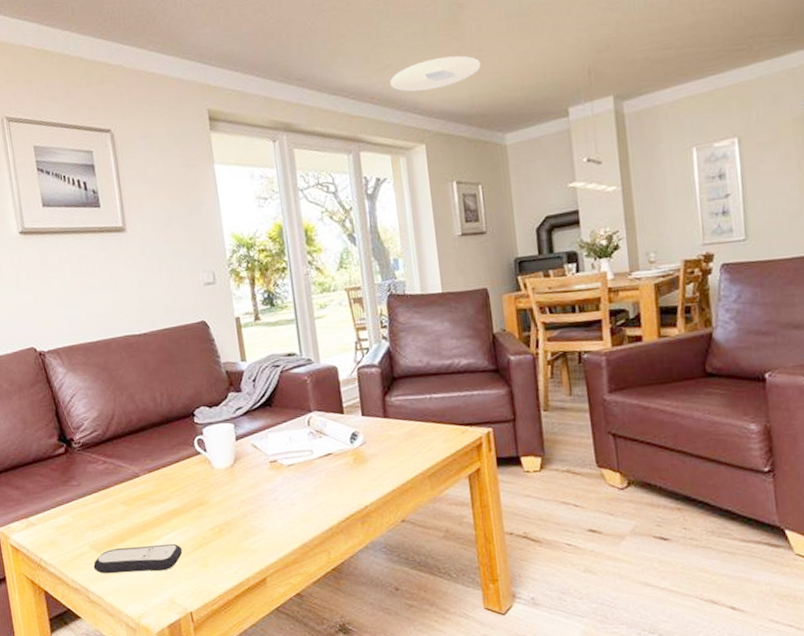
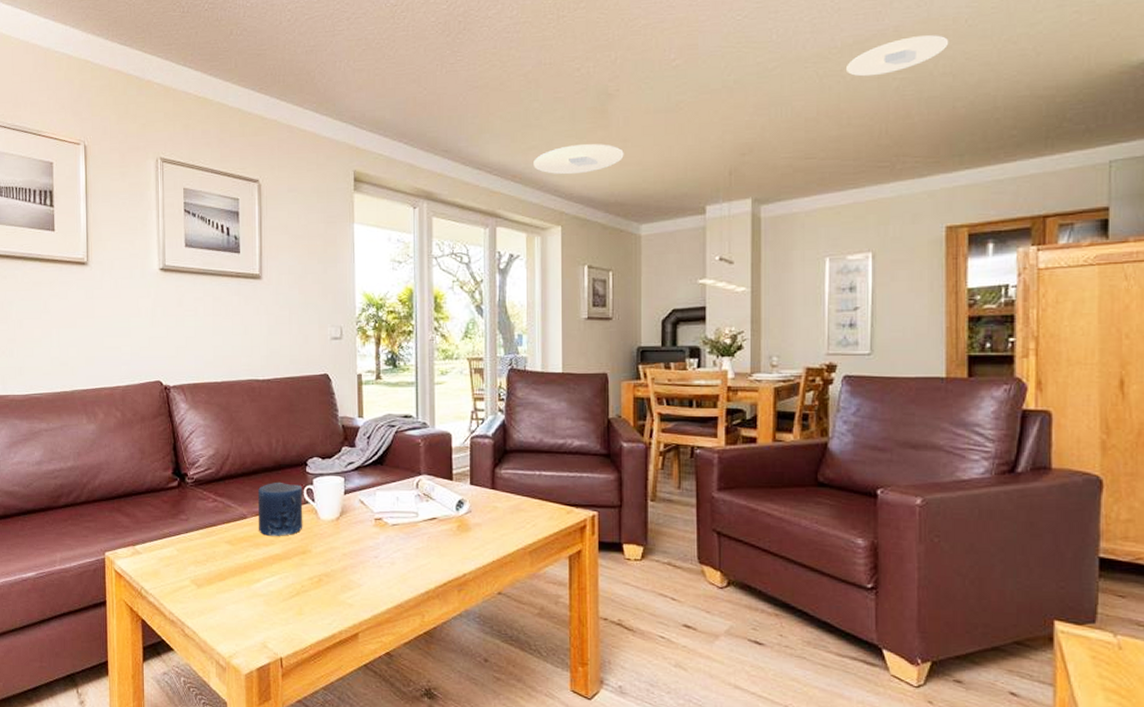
remote control: present [93,543,183,574] -> none [192,586,280,614]
candle: none [147,435,198,492] -> present [257,482,303,536]

